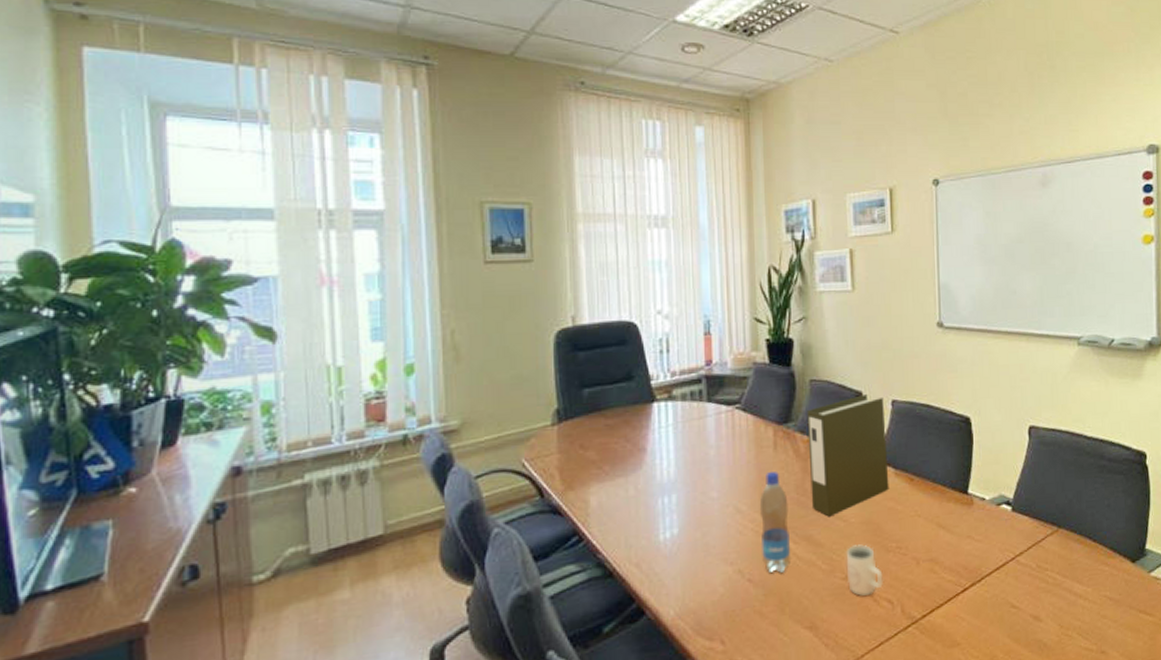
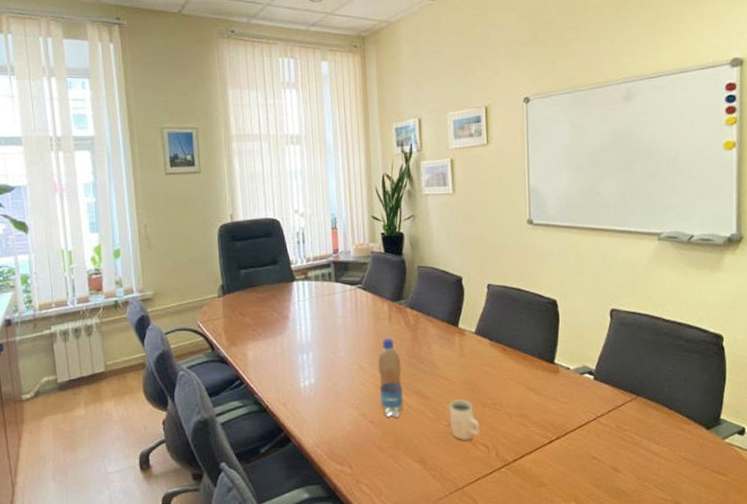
binder: present [807,393,889,517] -> none [416,278,486,376]

